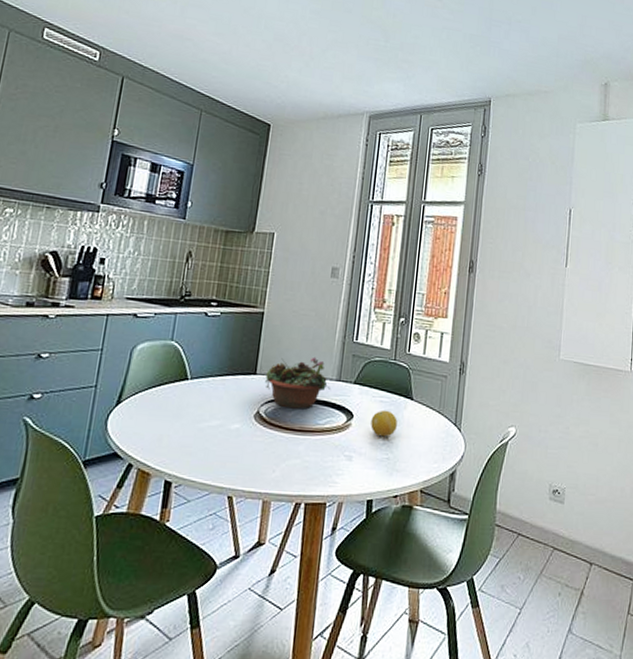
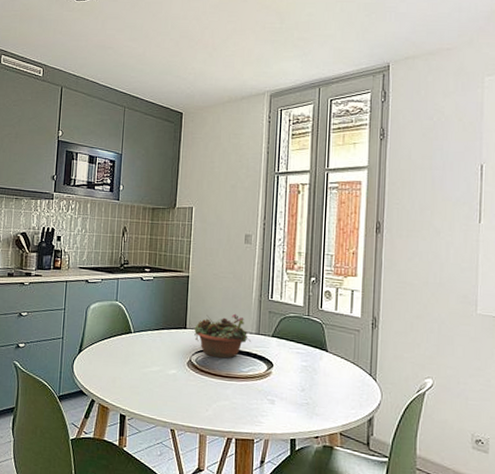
fruit: present [370,410,397,437] -> none [289,360,314,385]

